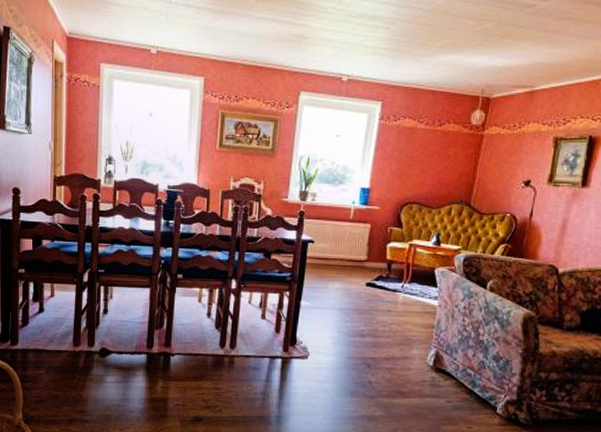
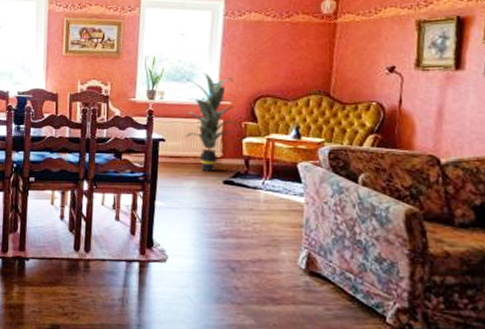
indoor plant: none [332,176,387,275] -> present [182,72,242,172]

